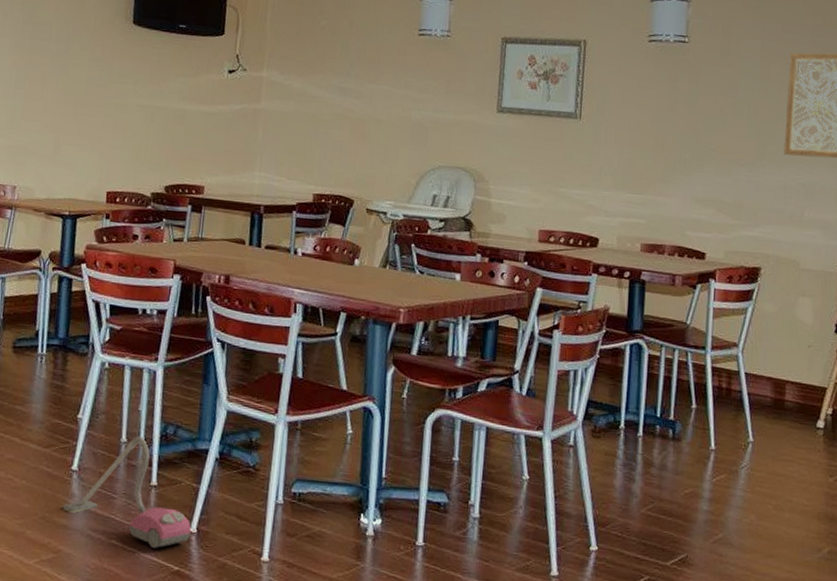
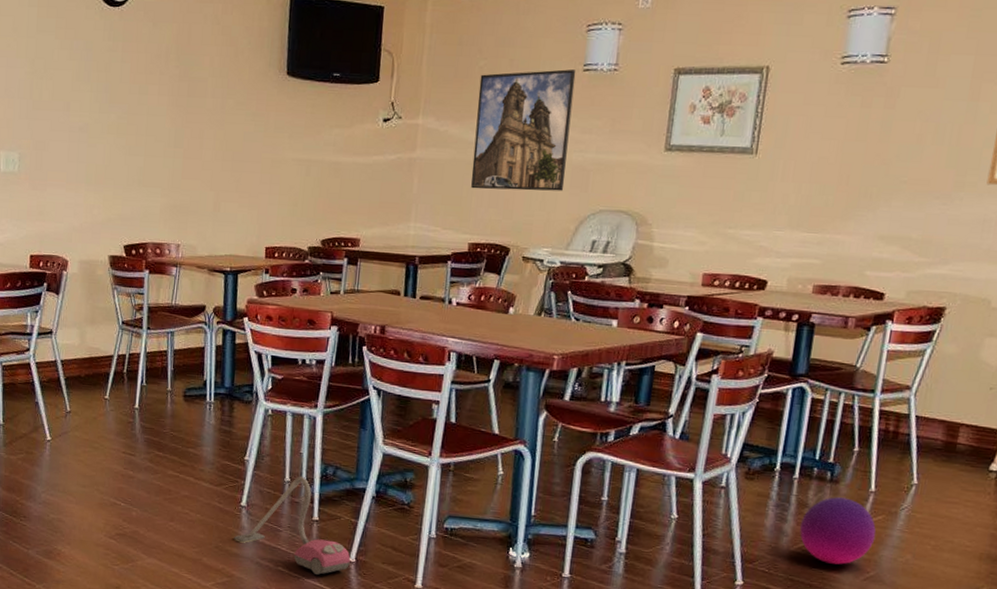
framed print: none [314,33,412,147] -> present [471,69,576,191]
ball: none [648,455,720,527] -> present [799,497,877,565]

